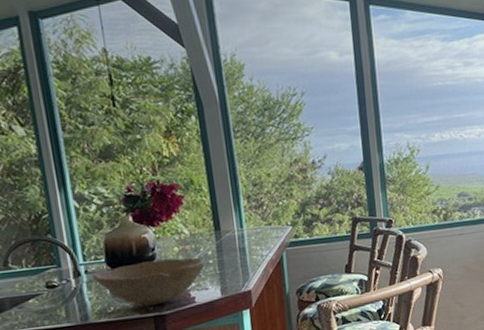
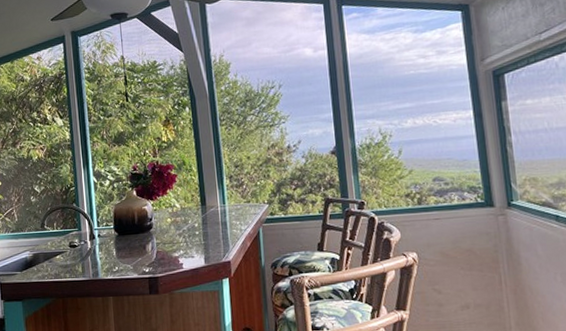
bowl: present [92,257,206,306] -> none [104,228,193,268]

